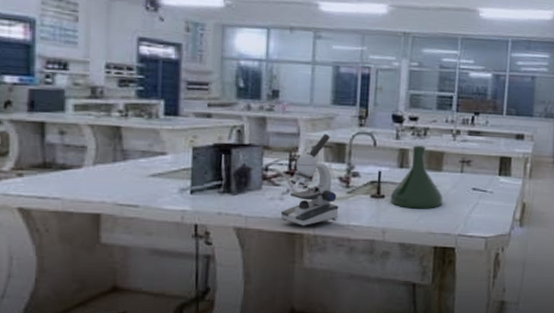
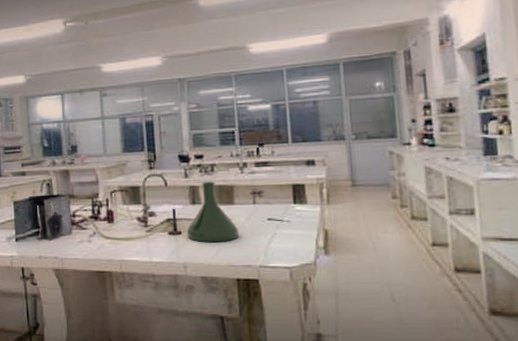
microscope: present [280,133,339,227] -> none [90,178,141,266]

